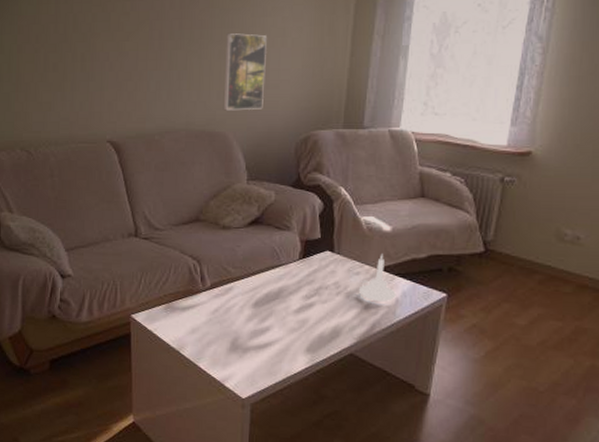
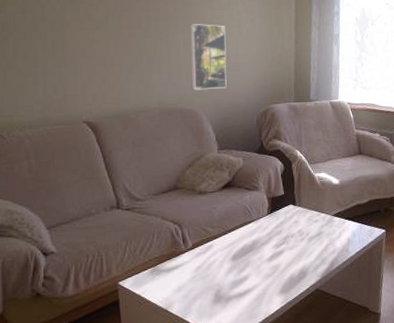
candle holder: present [358,254,396,302] -> none [318,203,348,243]

